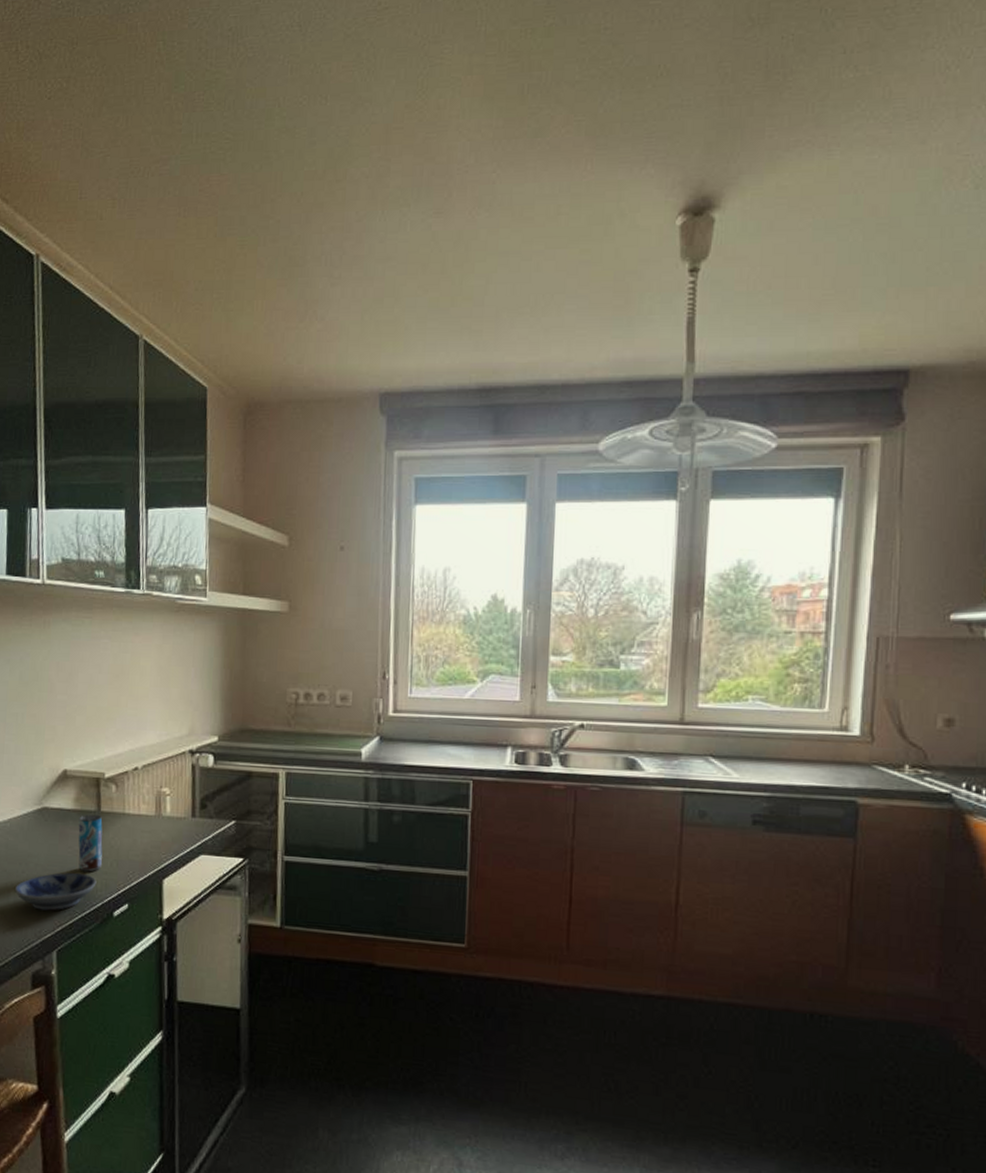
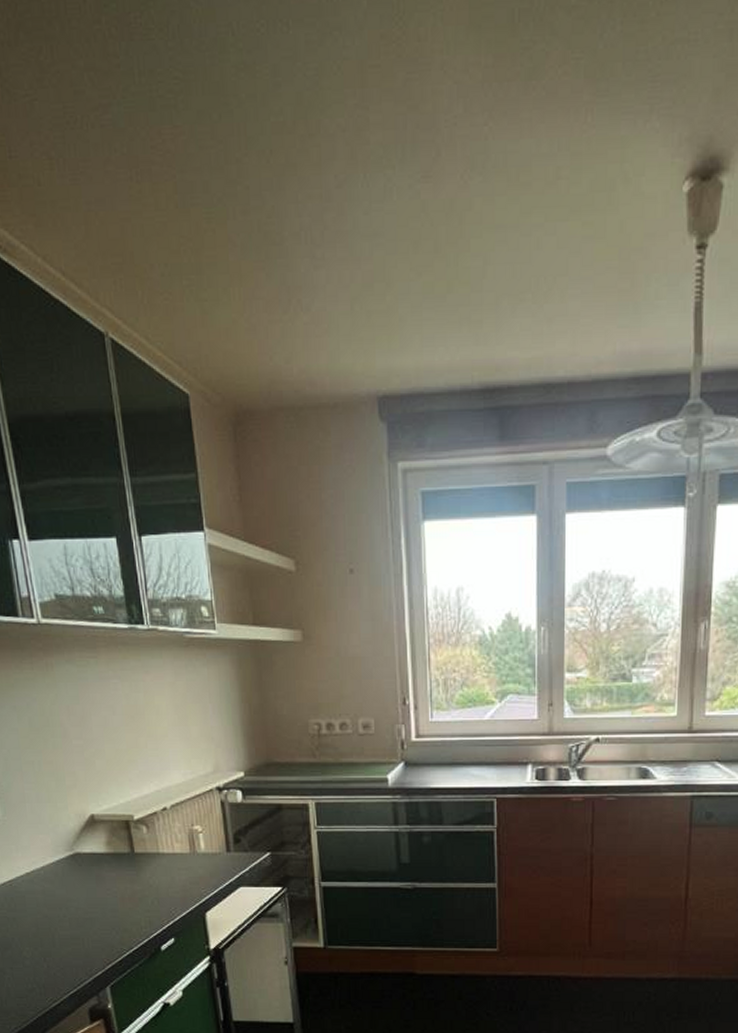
bowl: present [15,872,97,911] -> none [59,913,140,950]
beverage can: present [78,814,103,872] -> none [113,856,143,911]

